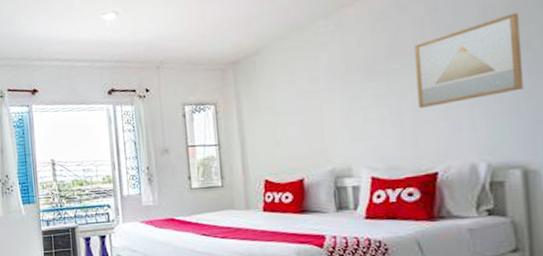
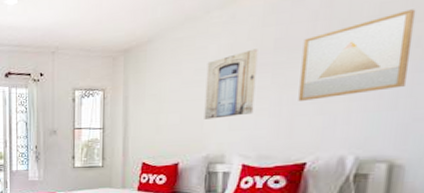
wall art: none [320,56,375,131] -> present [204,48,258,119]

